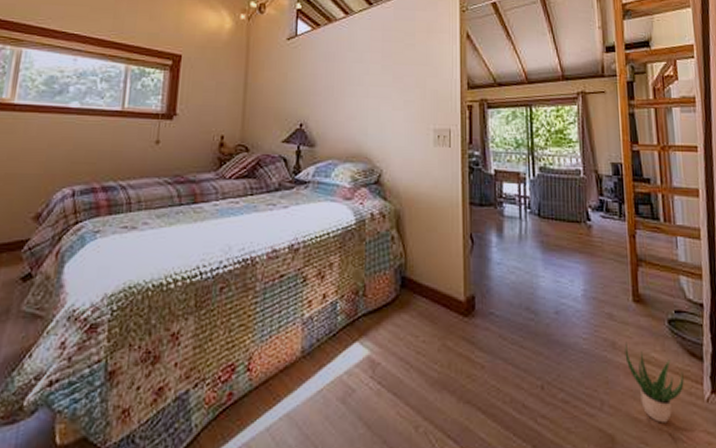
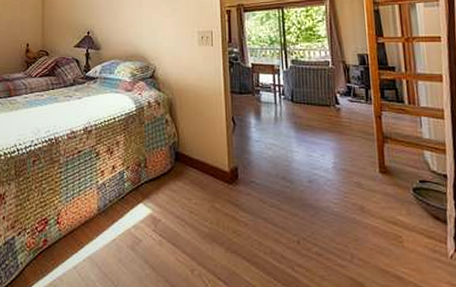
potted plant: present [624,342,684,423] -> none [372,206,429,275]

